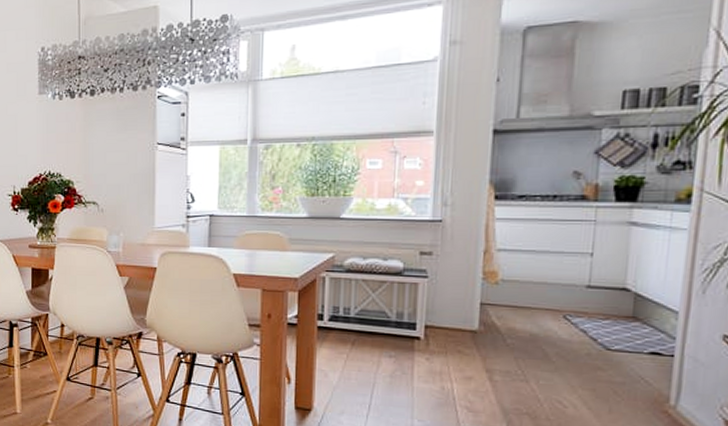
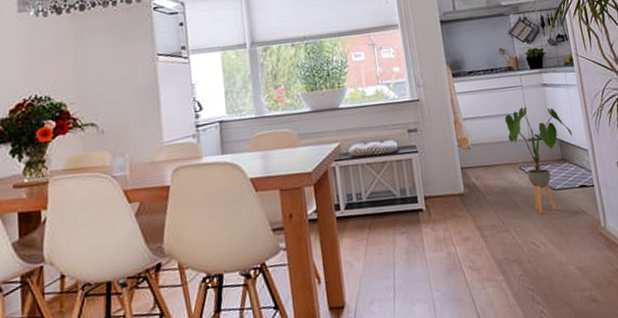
house plant: none [556,246,660,373] -> present [505,106,573,214]

